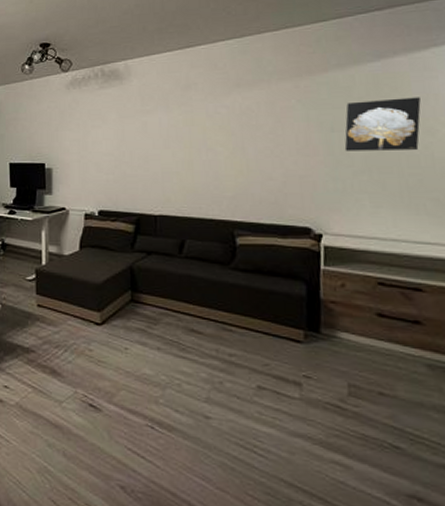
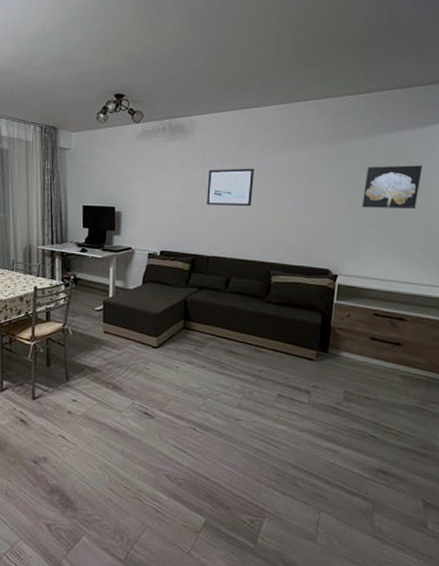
wall art: none [149,112,205,157] -> present [207,168,254,207]

